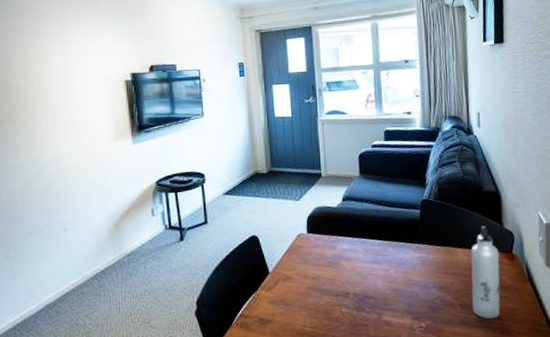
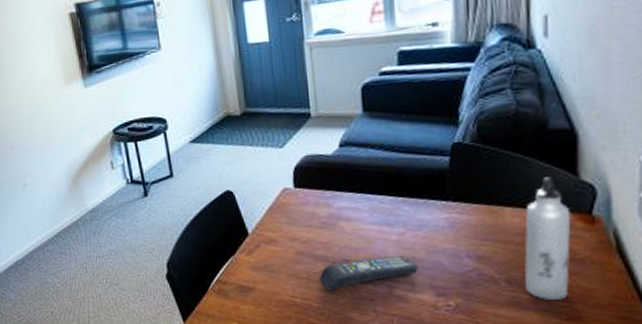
remote control: none [325,287,400,320] -> present [319,255,419,292]

